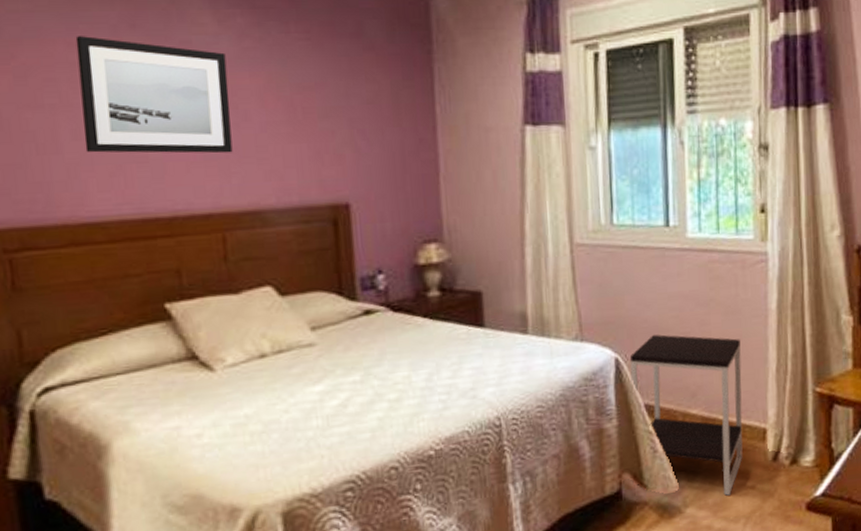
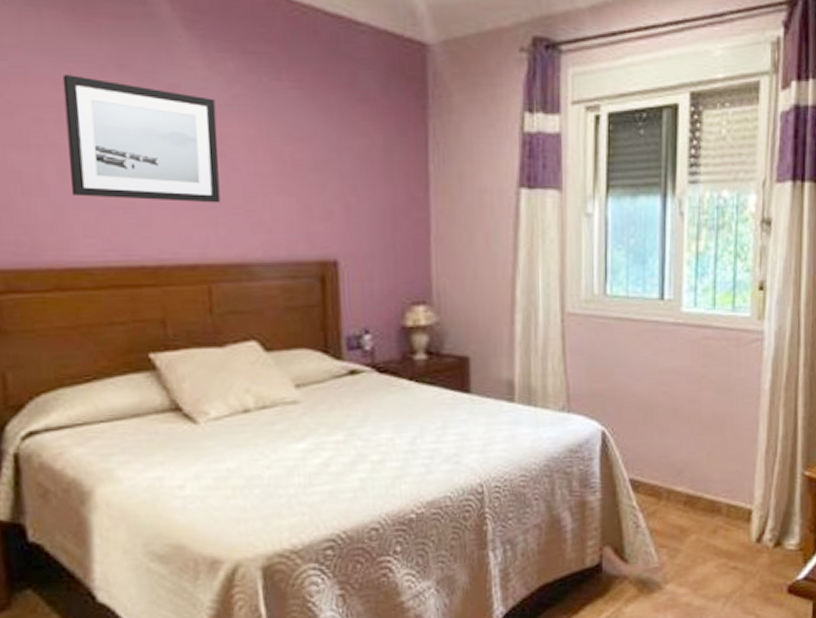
side table: present [629,334,743,496] -> none [616,408,730,574]

